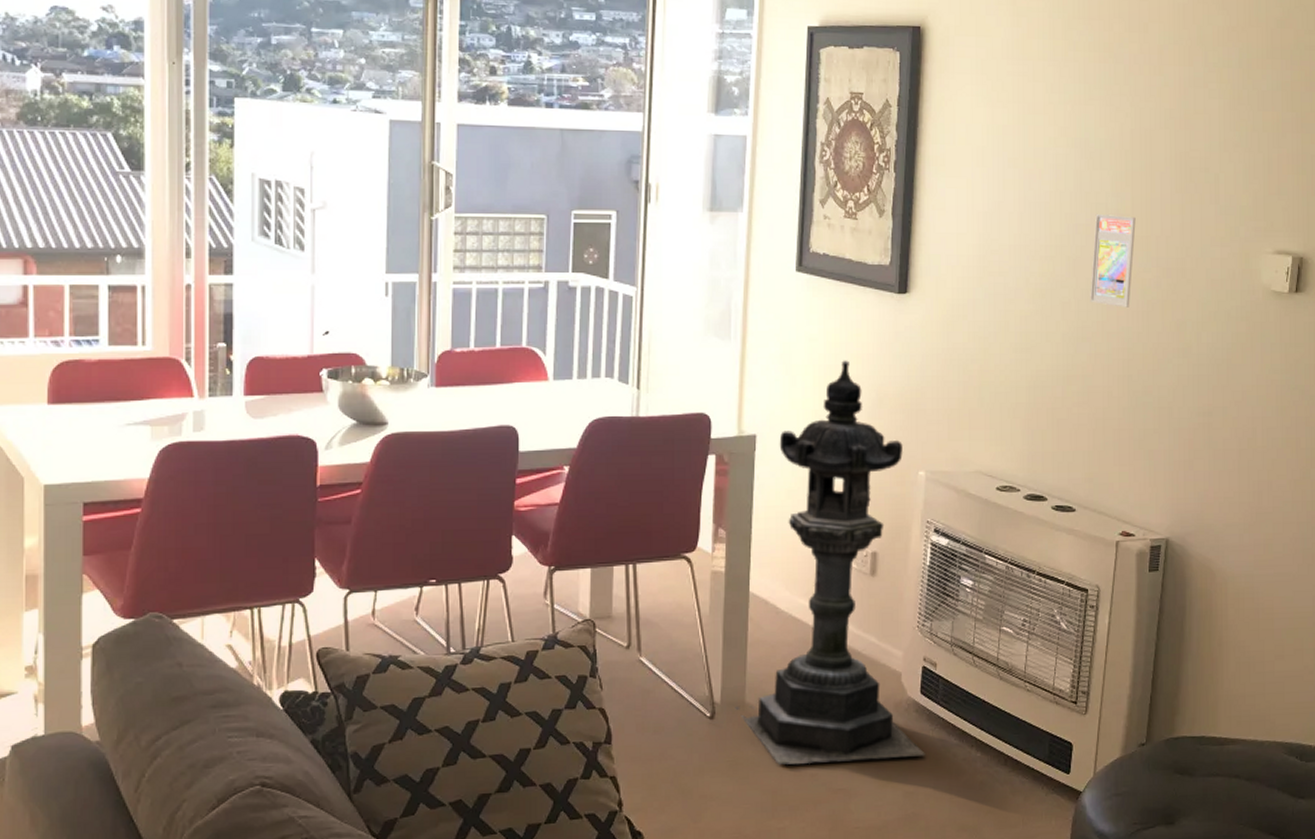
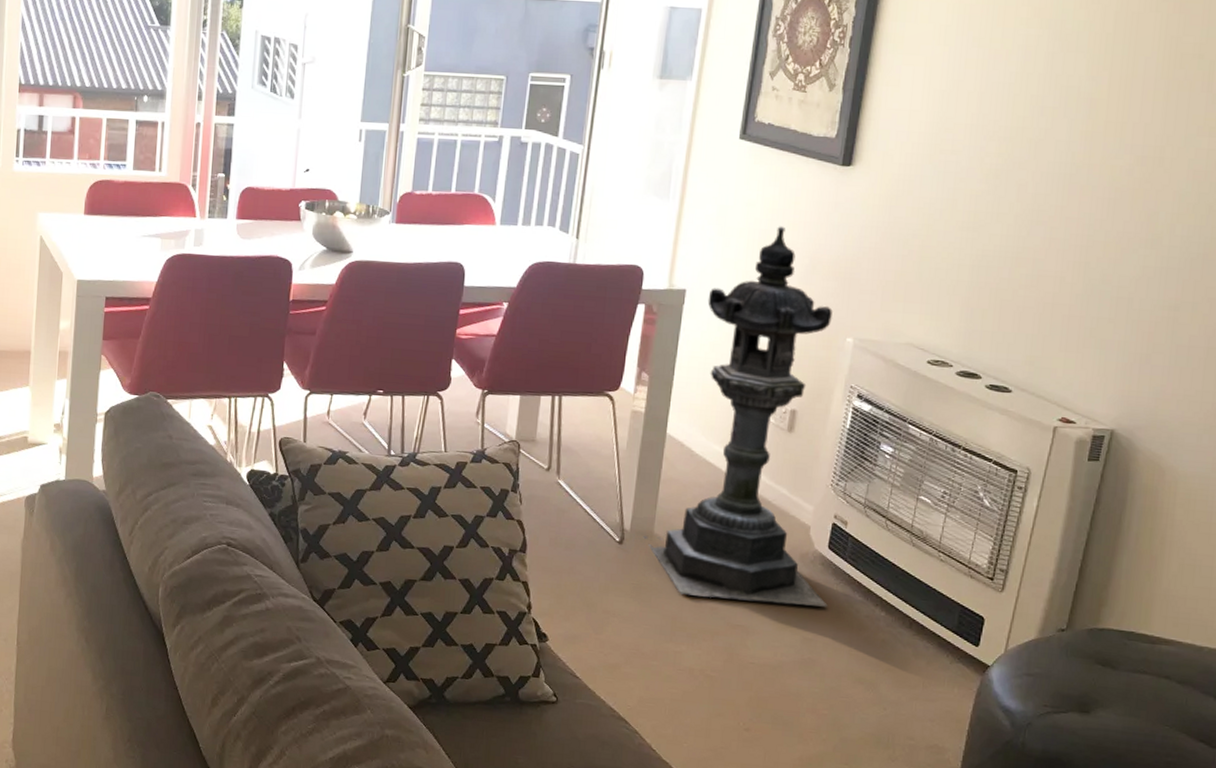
trading card display case: present [1090,215,1136,308] -> none [1050,98,1111,194]

